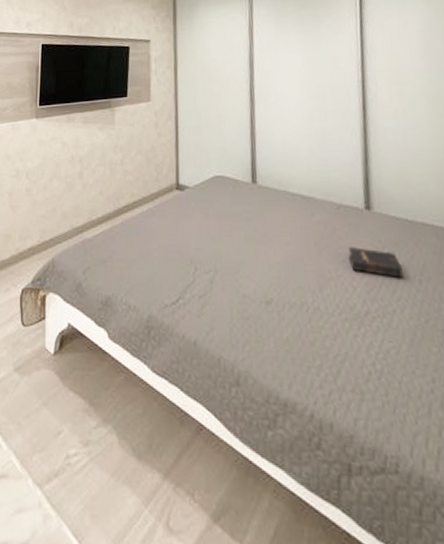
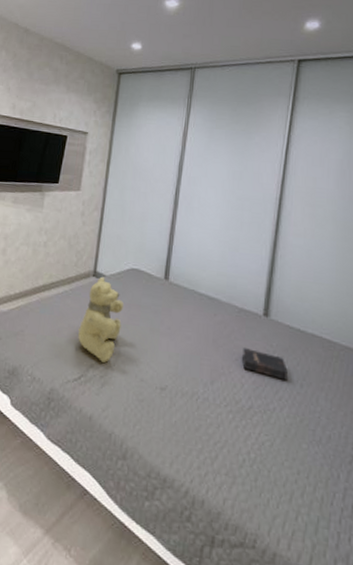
teddy bear: none [169,188,214,281] -> present [78,276,123,363]

